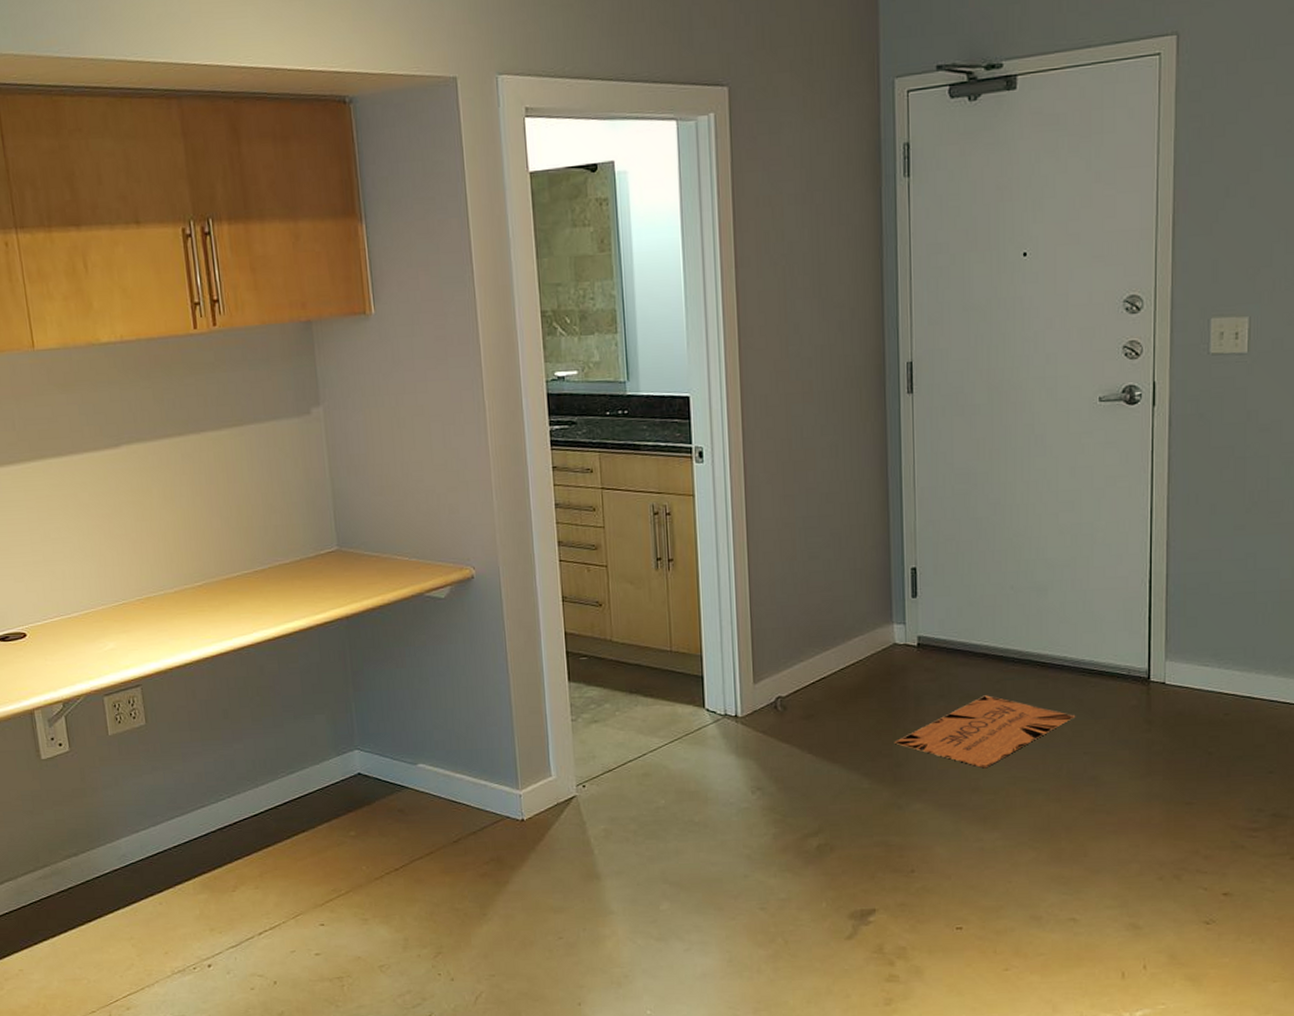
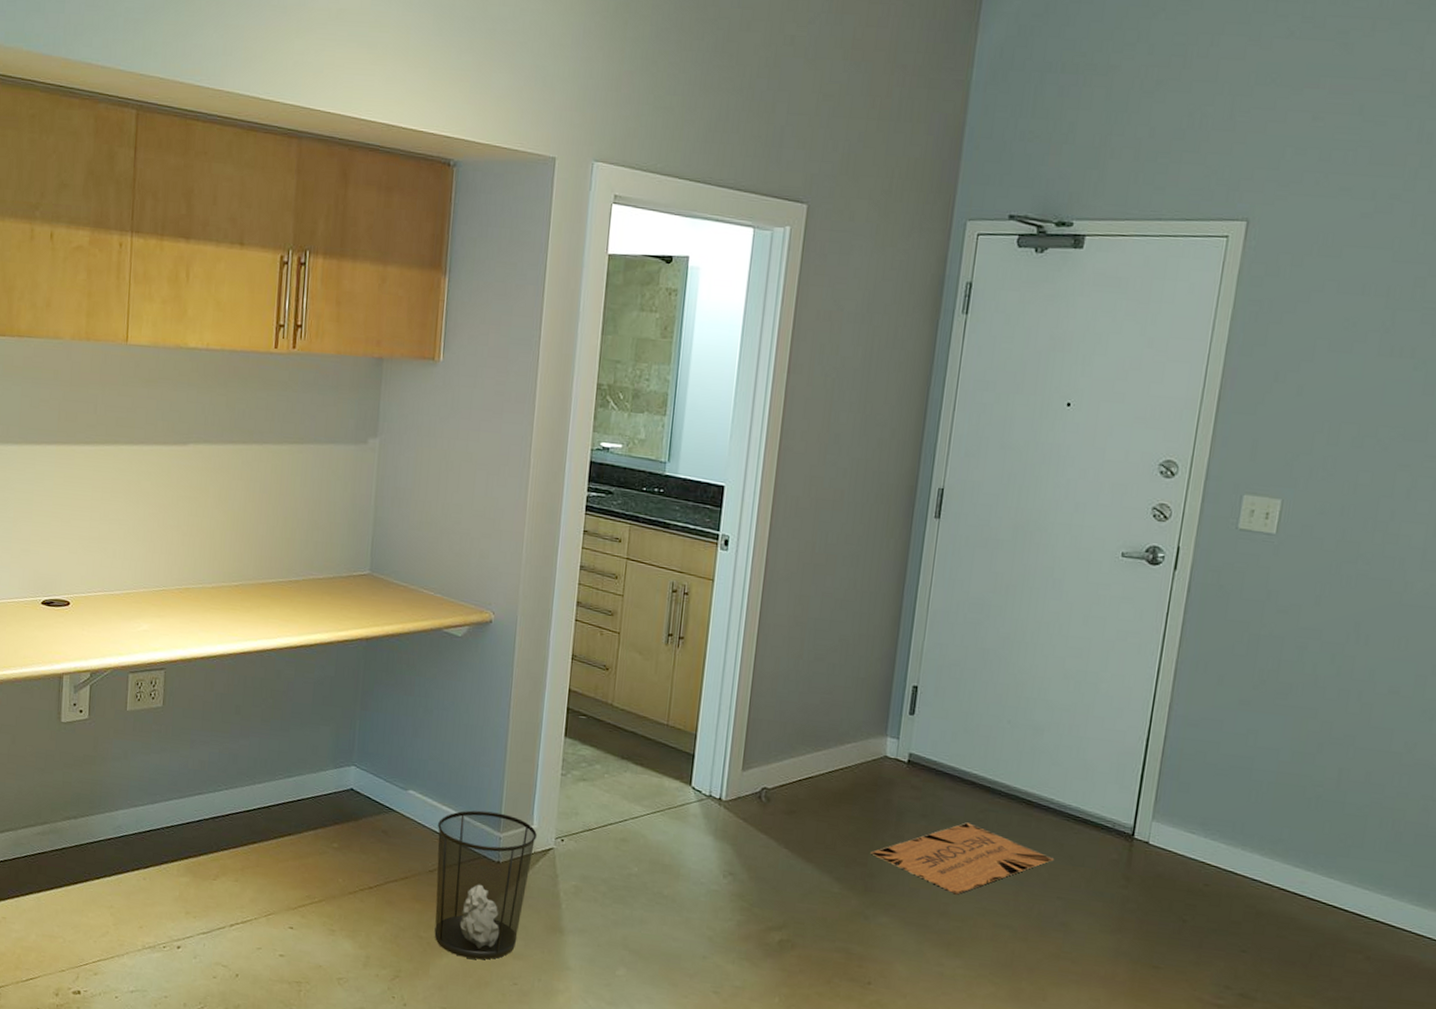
waste bin: none [454,770,557,921] -> present [434,810,537,960]

